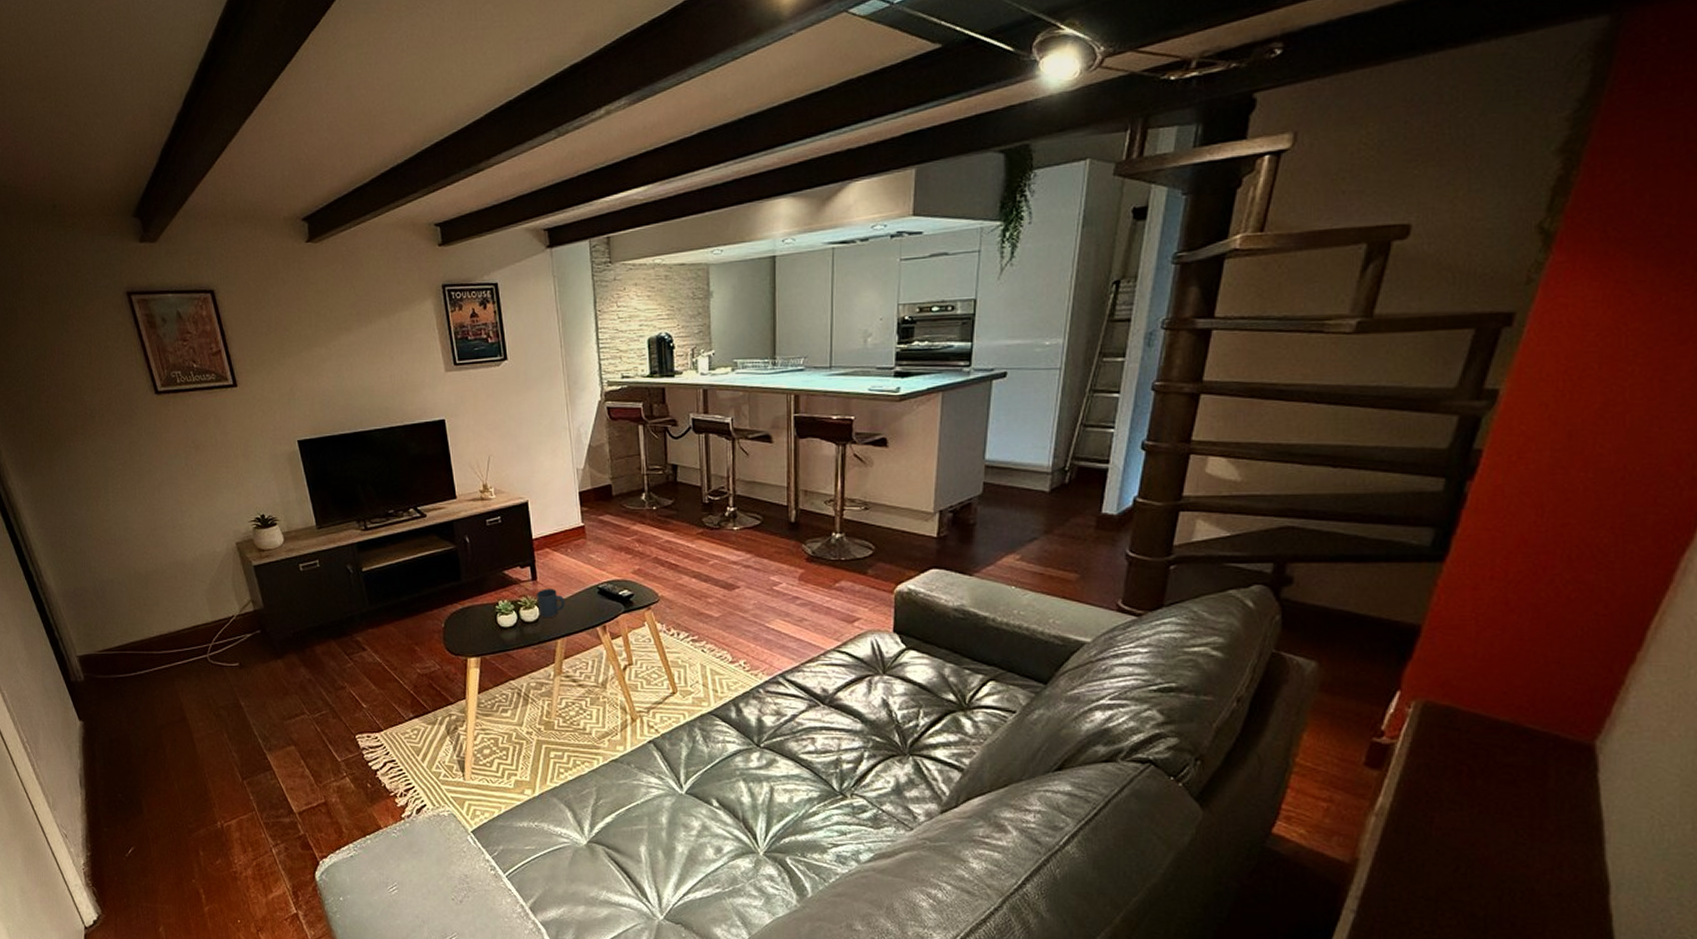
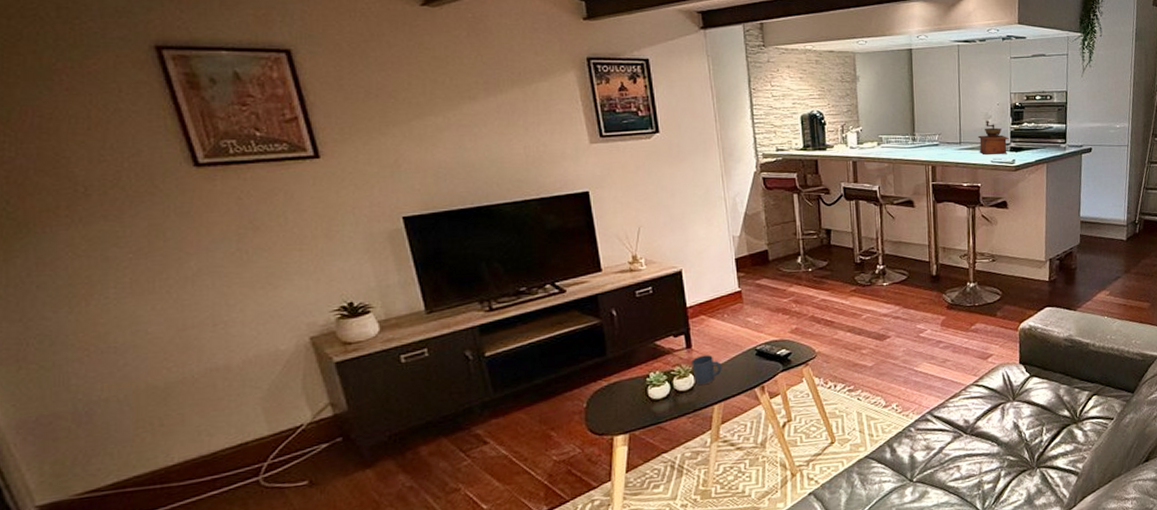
coffee grinder: none [853,339,893,381] -> present [978,120,1009,155]

